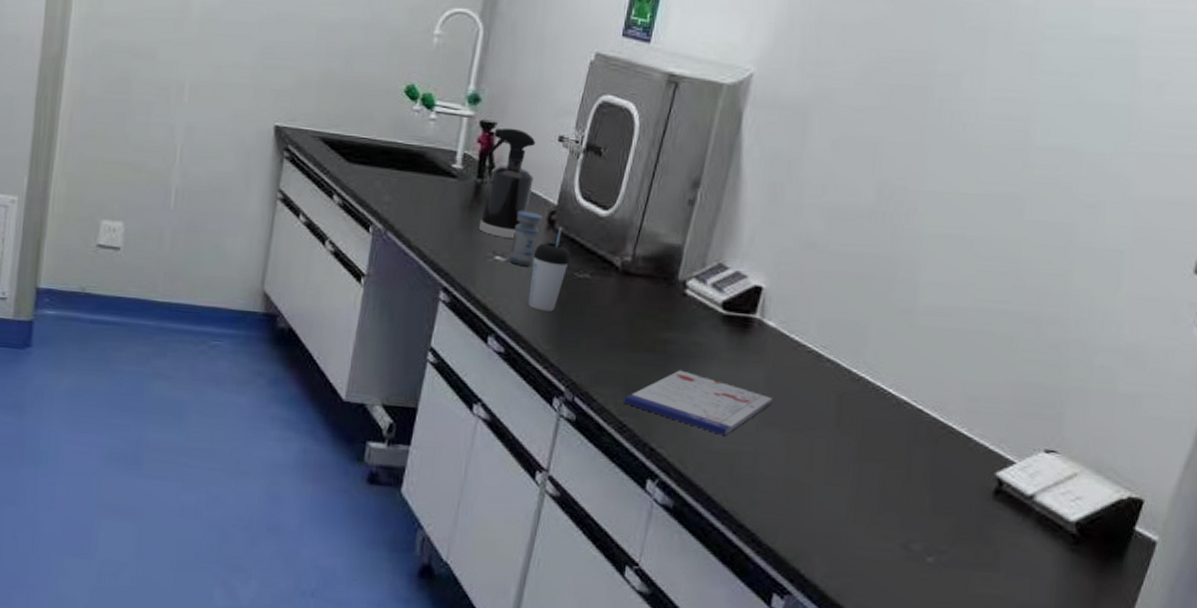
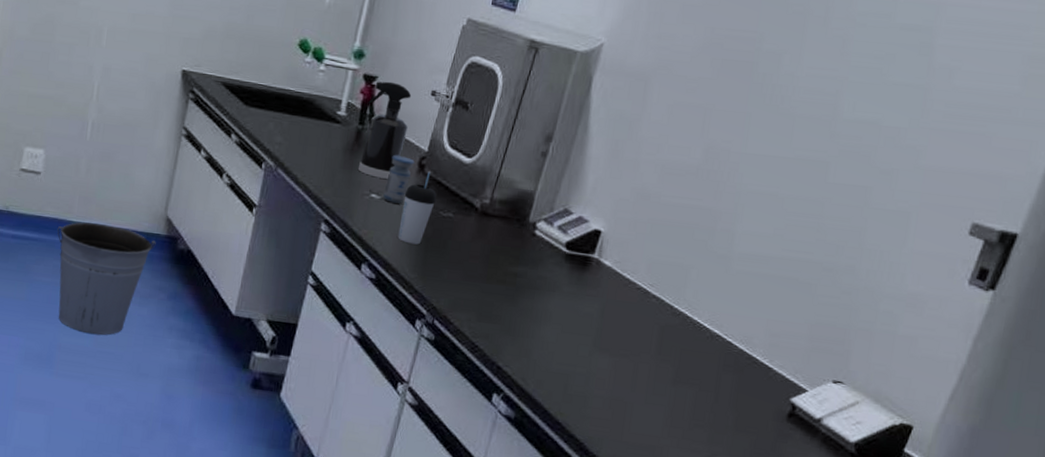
bucket: none [140,301,253,429] -> present [57,222,156,335]
notepad: present [624,370,773,436] -> none [477,300,605,358]

